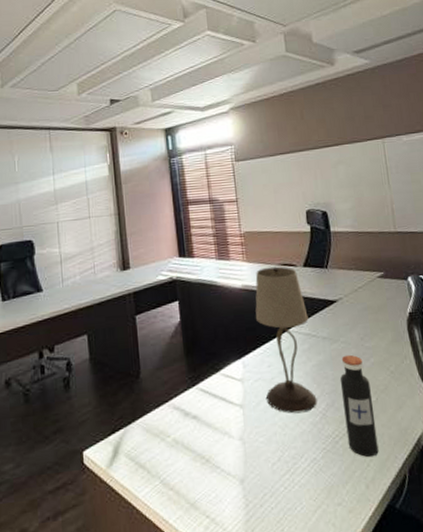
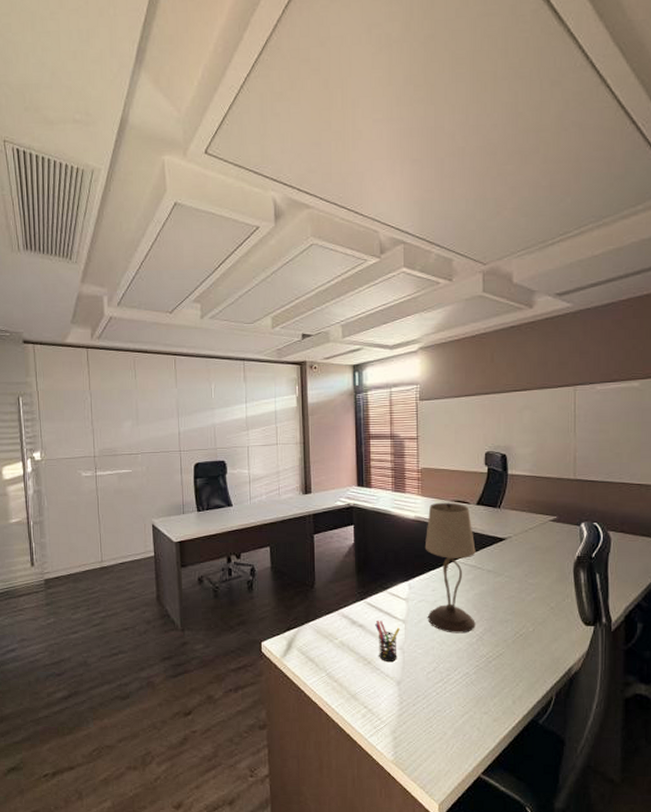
pen holder: none [210,408,238,458] -> present [375,621,400,663]
water bottle: present [340,354,379,457] -> none [499,588,530,678]

